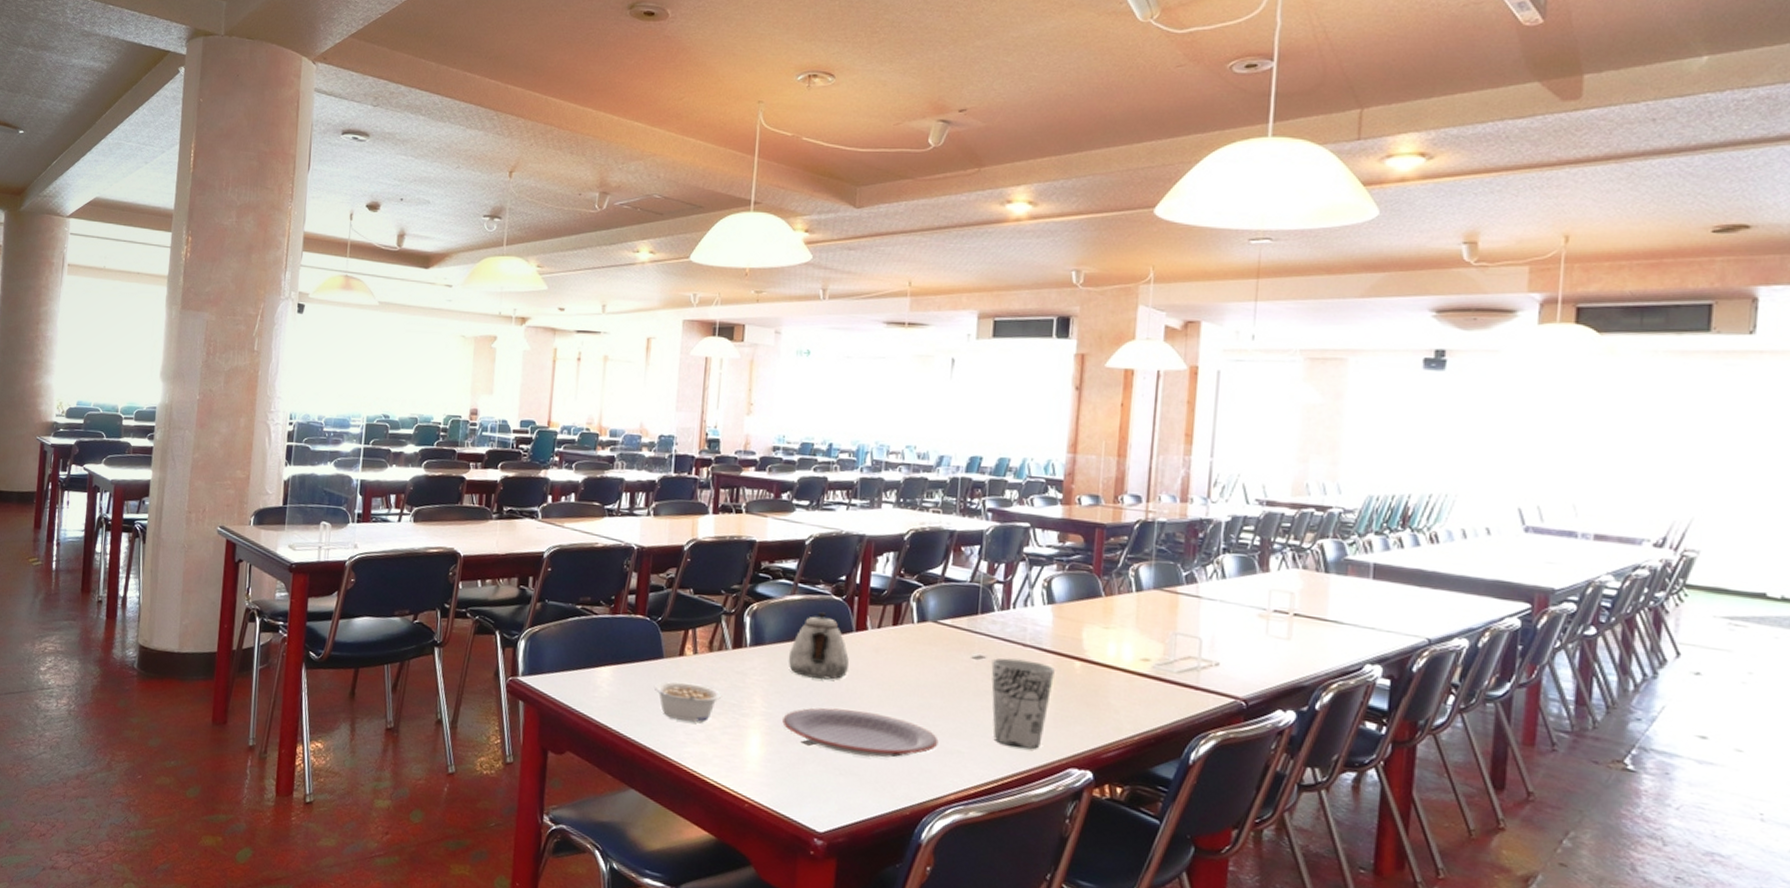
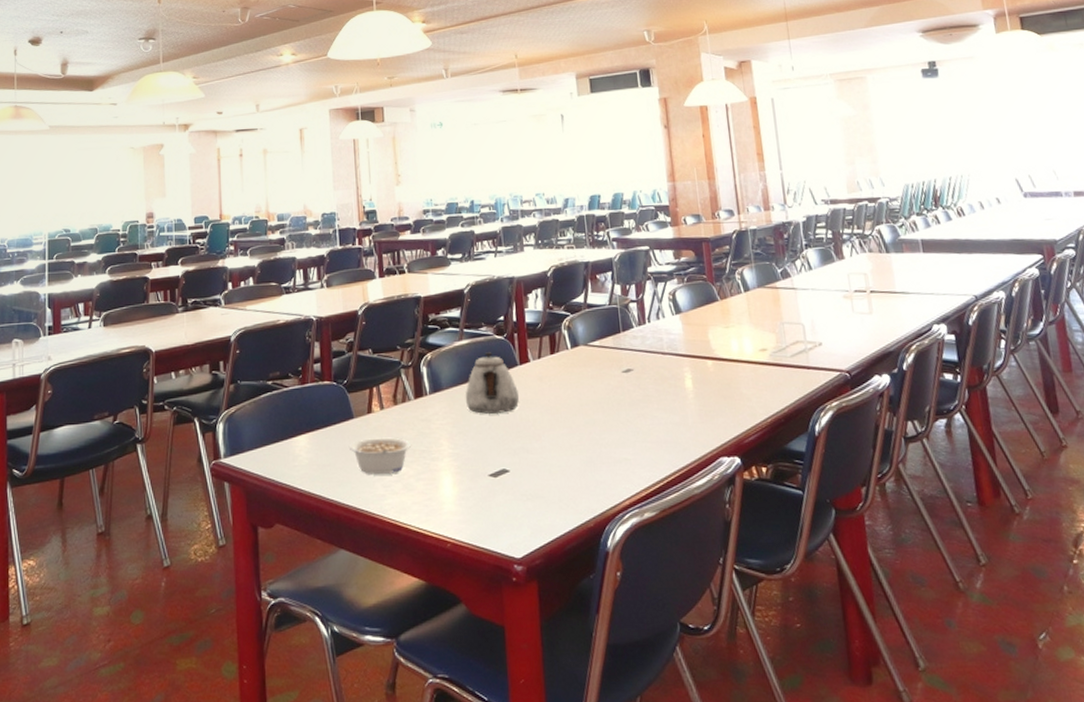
plate: present [782,708,939,758] -> none [469,437,607,479]
cup: present [991,657,1055,749] -> none [639,366,693,447]

